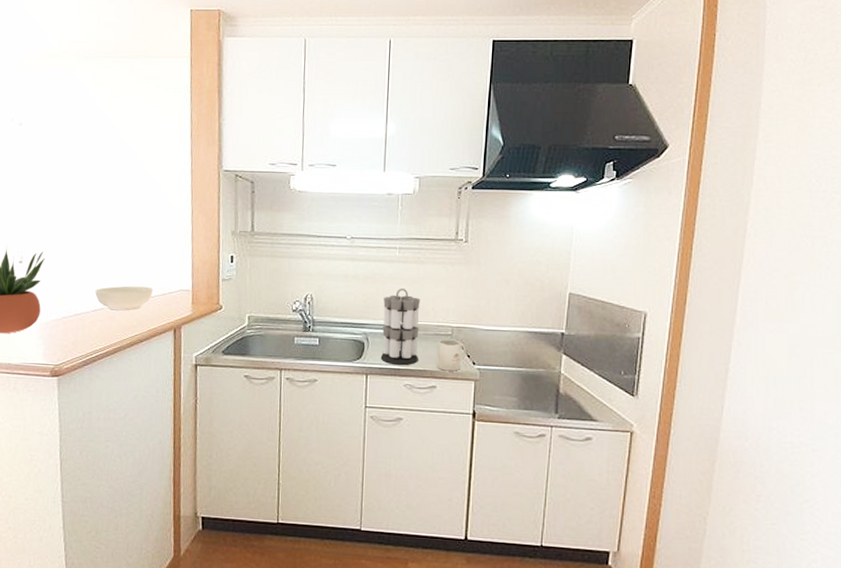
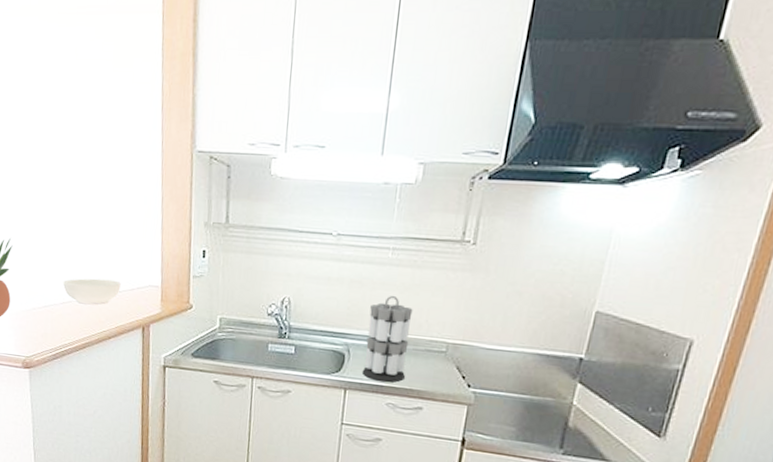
mug: present [436,339,466,371] -> none [424,356,462,393]

